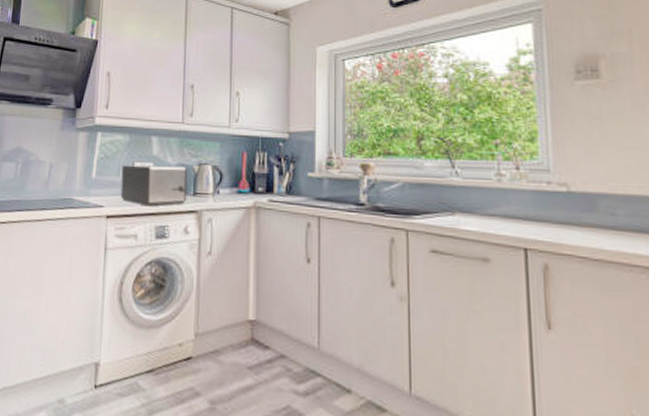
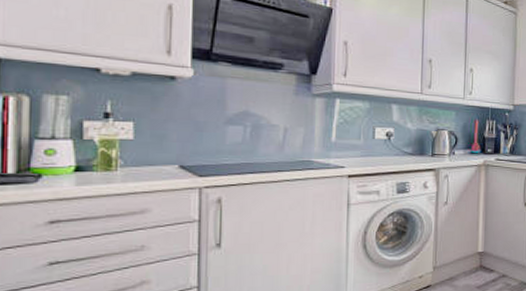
toaster: present [120,165,188,207] -> none [362,129,427,167]

